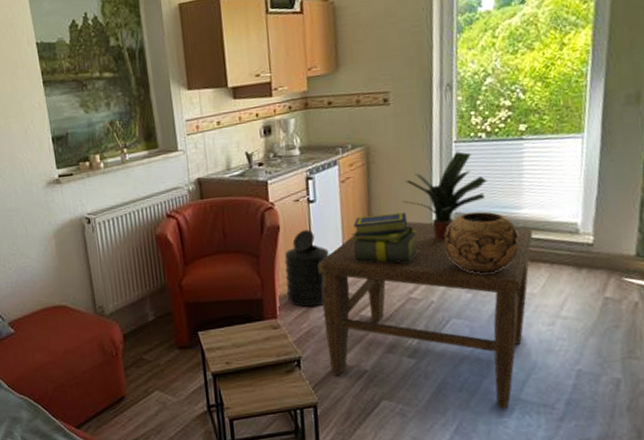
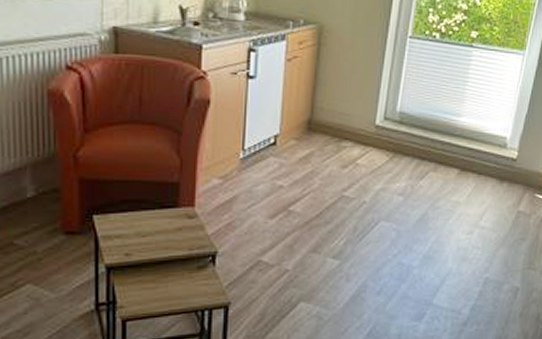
trash can: present [284,230,329,308] -> none [209,109,264,197]
coffee table: present [317,221,533,409] -> none [248,115,468,313]
stack of books: present [351,212,418,263] -> none [290,102,360,158]
potted plant: present [403,151,487,241] -> none [349,48,435,139]
decorative bowl: present [444,211,519,273] -> none [384,114,454,177]

